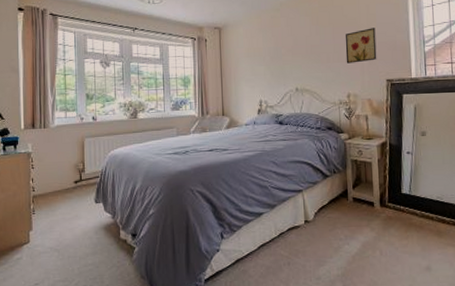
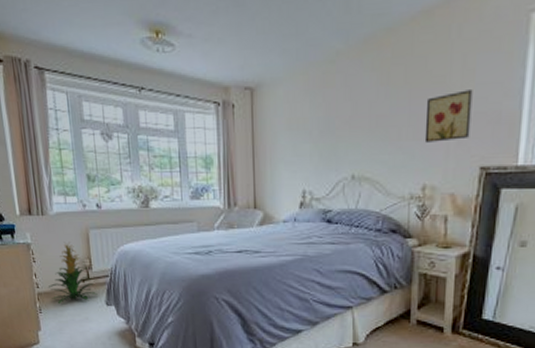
indoor plant: none [43,149,88,204] -> present [48,242,98,303]

